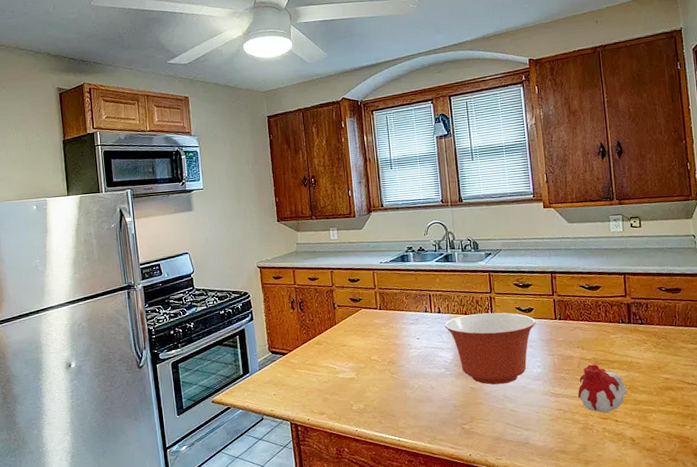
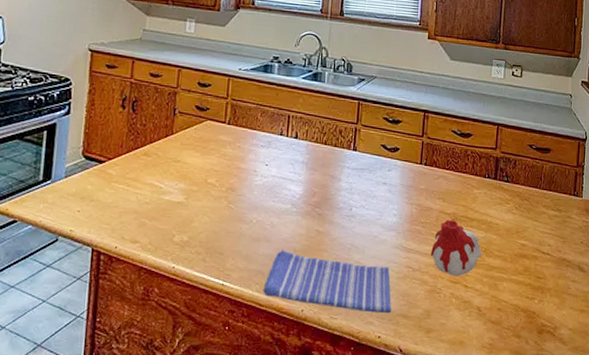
dish towel: none [433,407,550,452] -> present [263,250,392,313]
mixing bowl: present [445,312,536,385] -> none [300,145,400,230]

